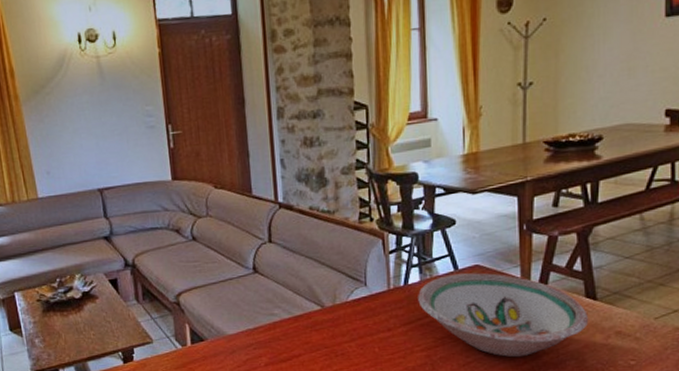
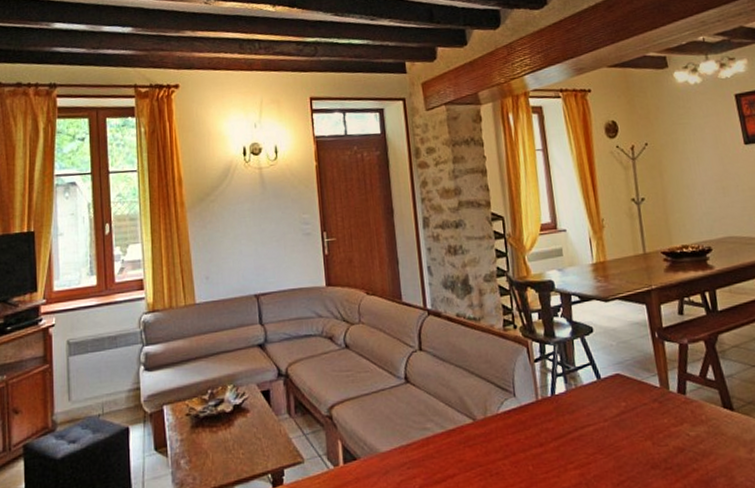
bowl: present [418,273,589,358] -> none [565,382,731,475]

